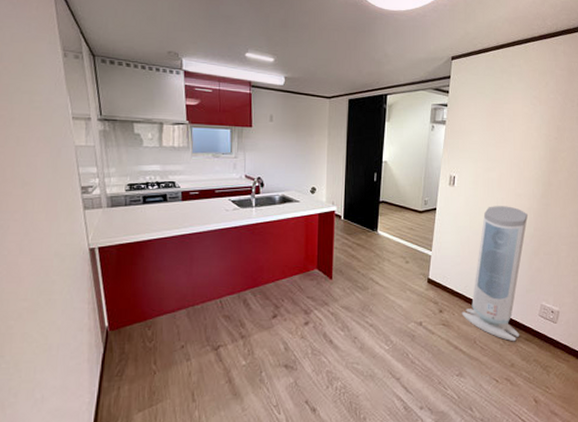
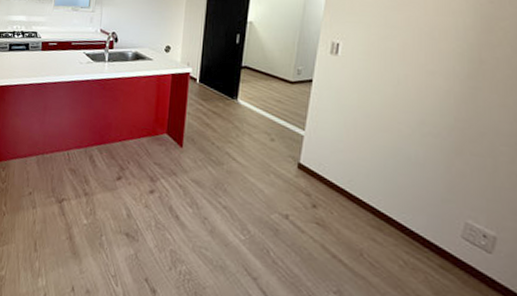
air purifier: present [462,206,528,342] -> none [344,83,445,267]

